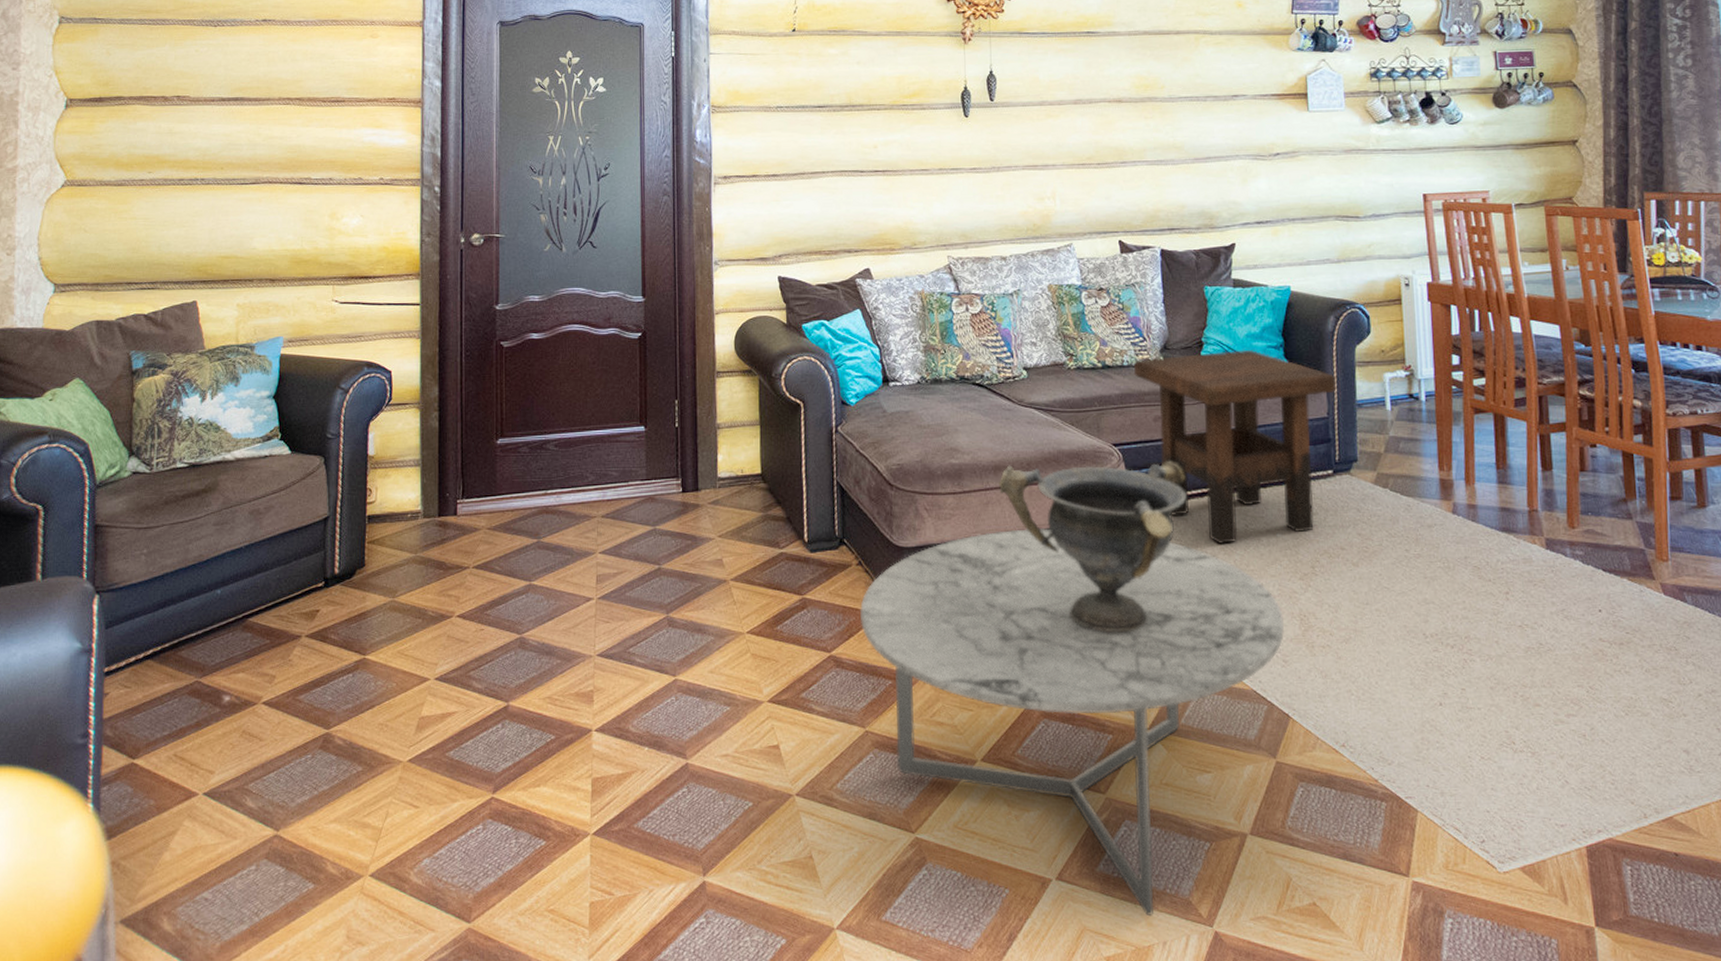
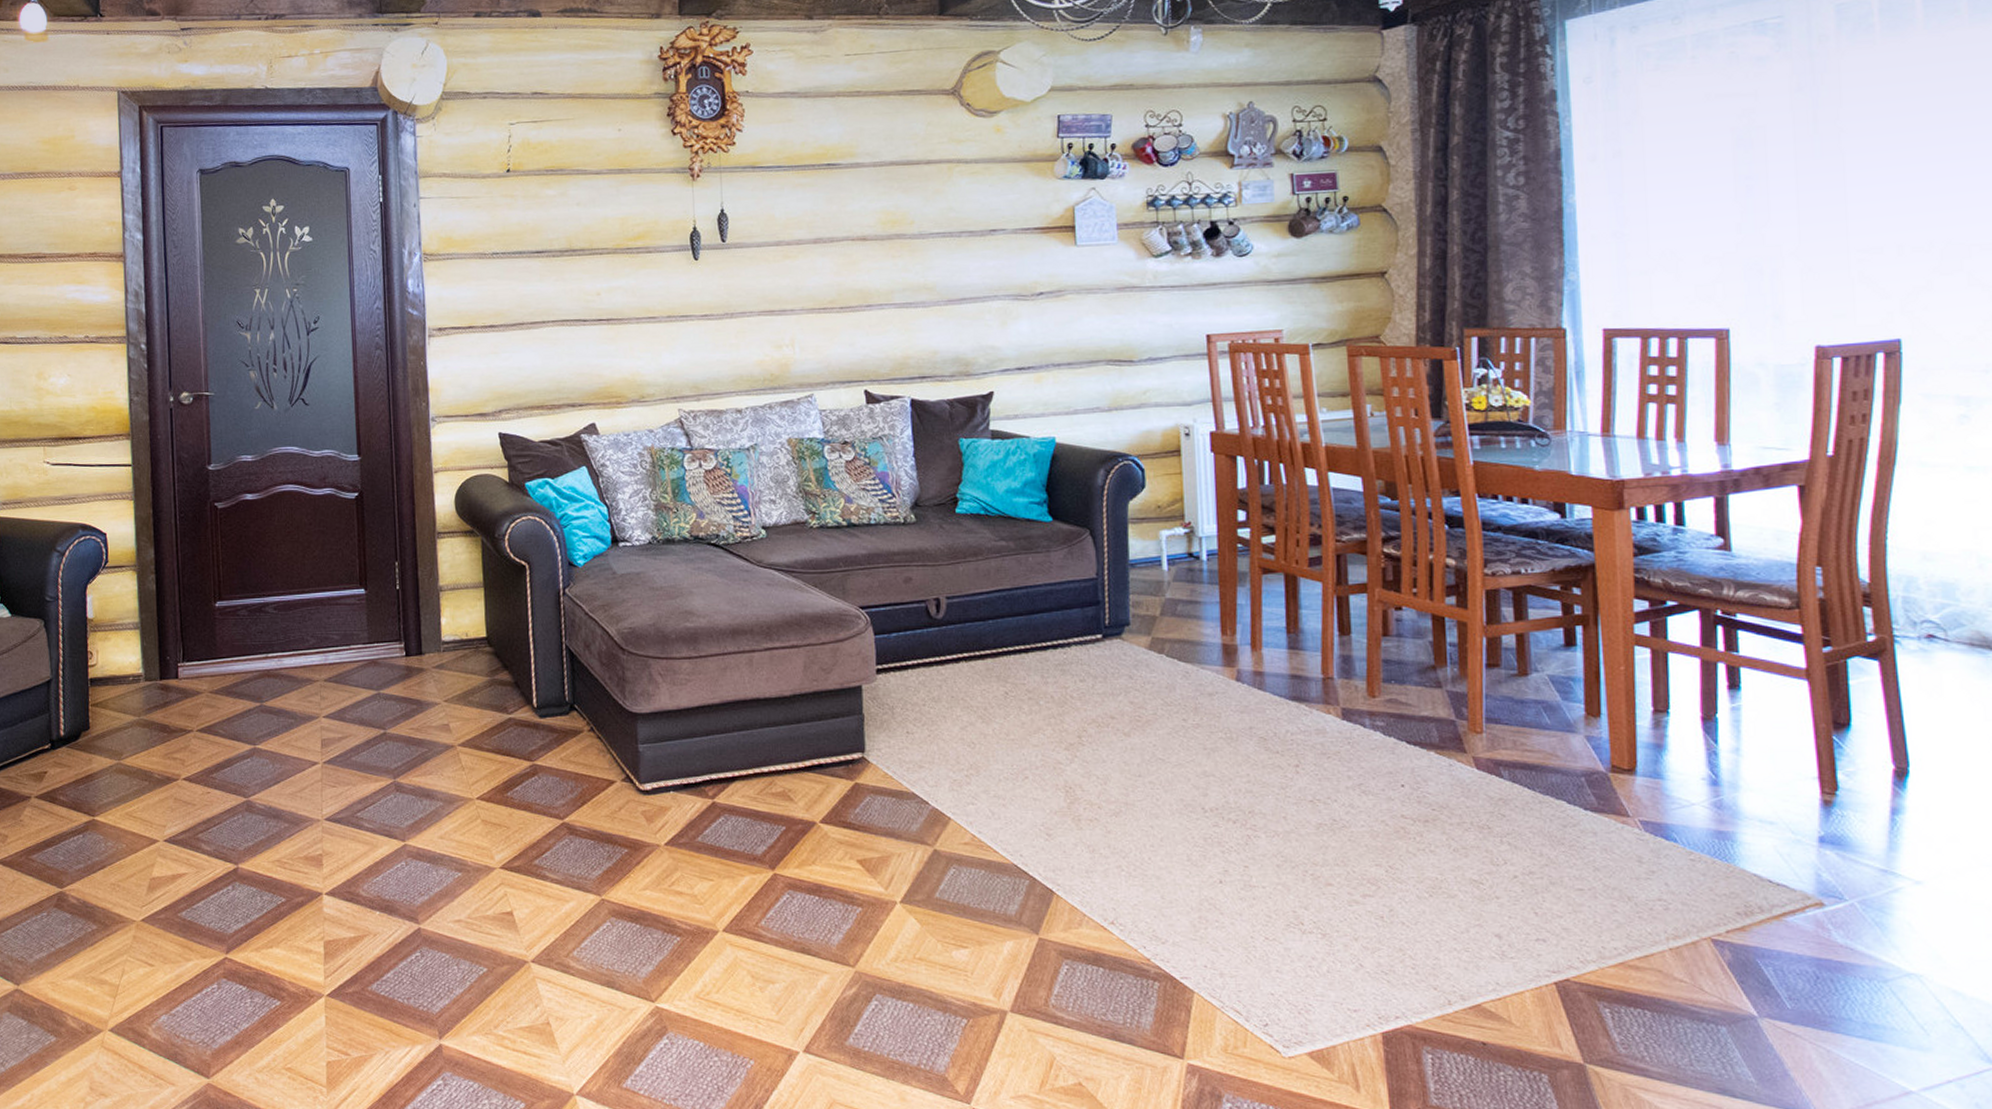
coffee table: present [860,528,1284,915] -> none [593,695,1048,1091]
decorative bowl: present [999,462,1186,633] -> none [737,625,939,803]
side table: present [1133,349,1337,544] -> none [881,505,1107,712]

